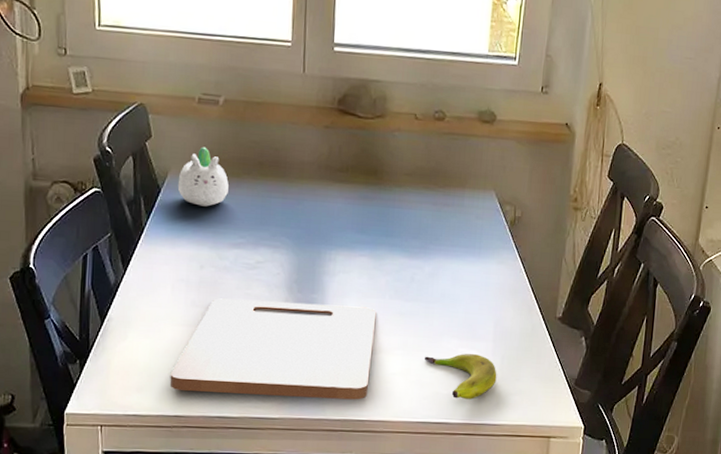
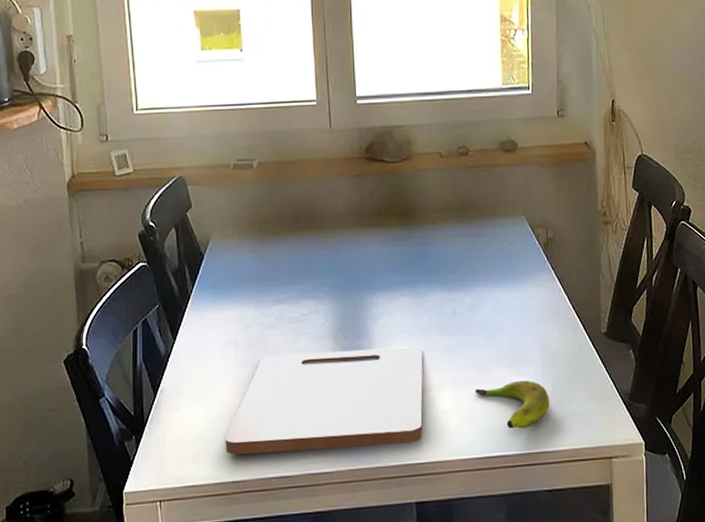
succulent planter: present [177,146,229,207] -> none [219,209,268,267]

